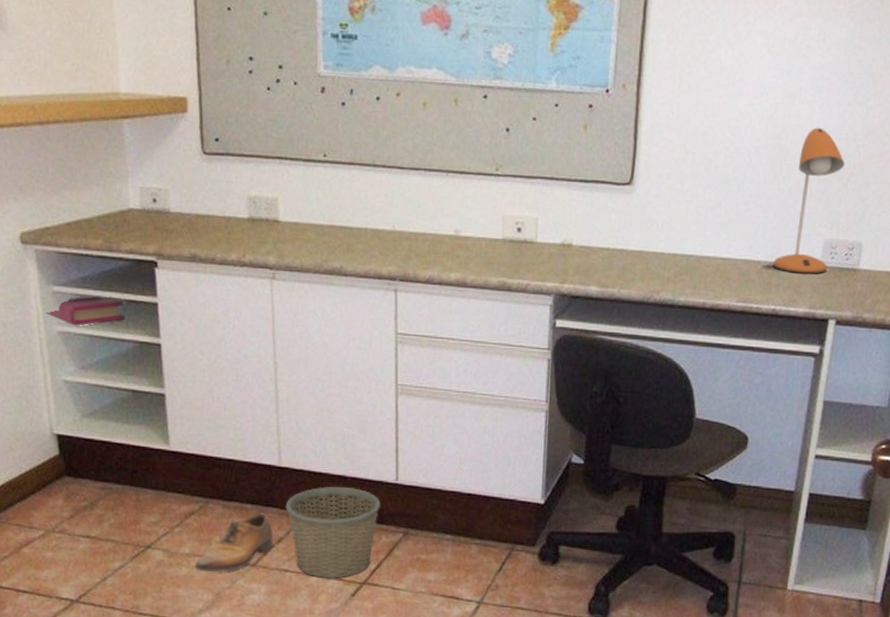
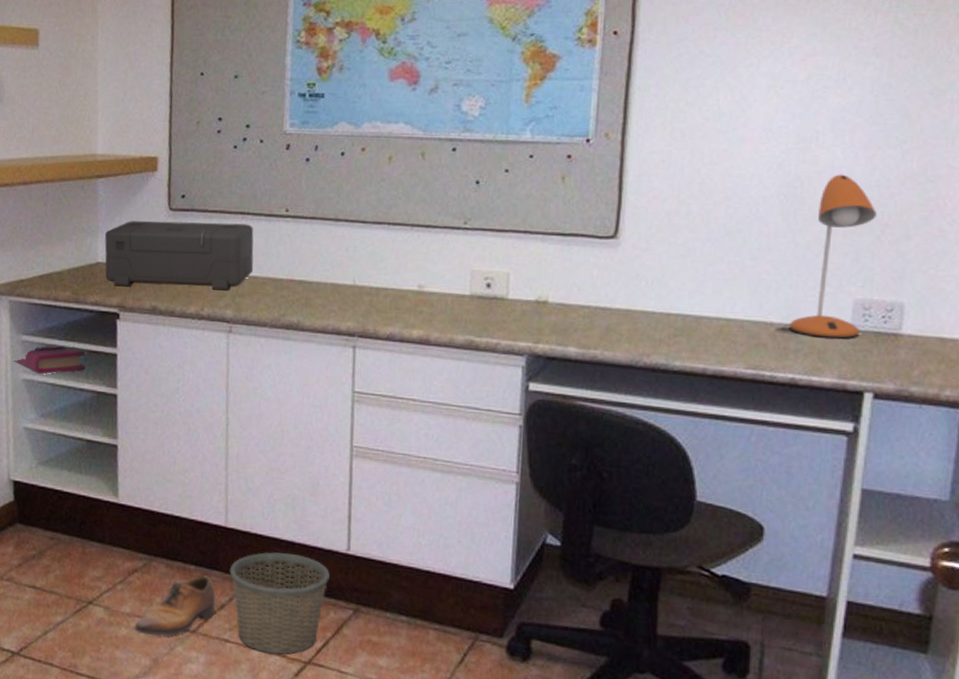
storage case: none [136,165,294,237] -> present [104,221,254,291]

